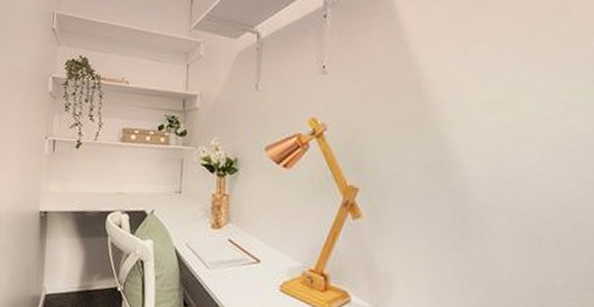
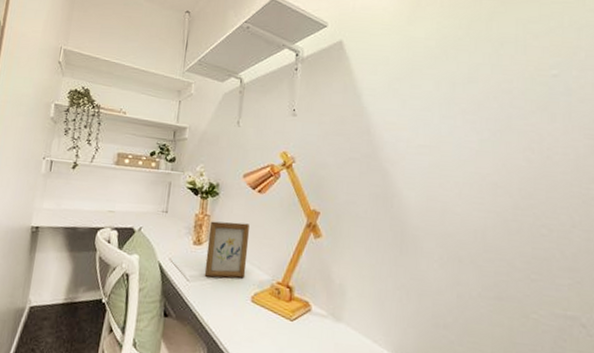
picture frame: none [225,201,275,266] -> present [204,221,249,279]

